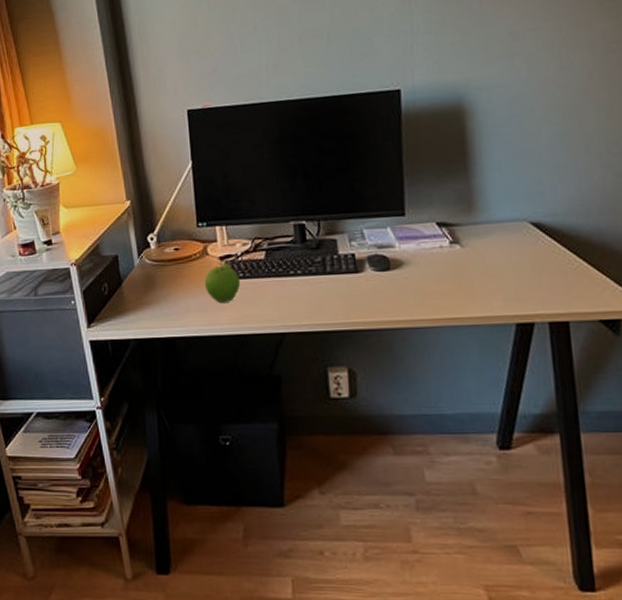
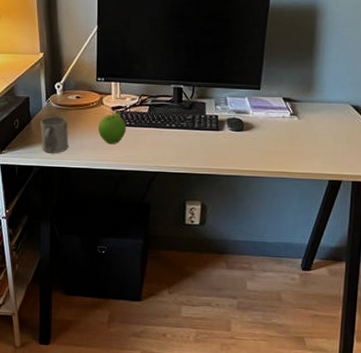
mug: none [133,275,171,321] -> present [40,116,69,153]

